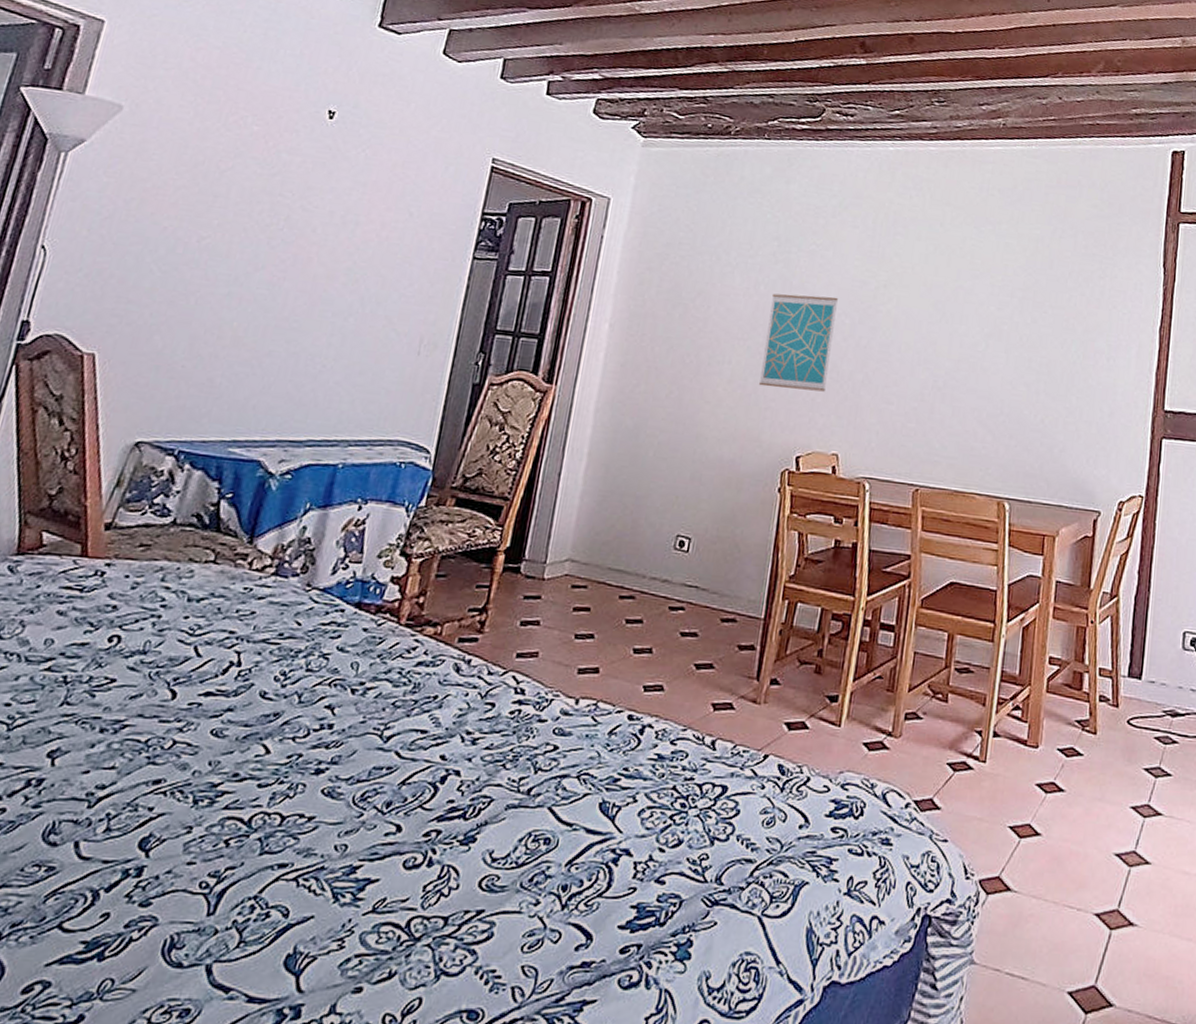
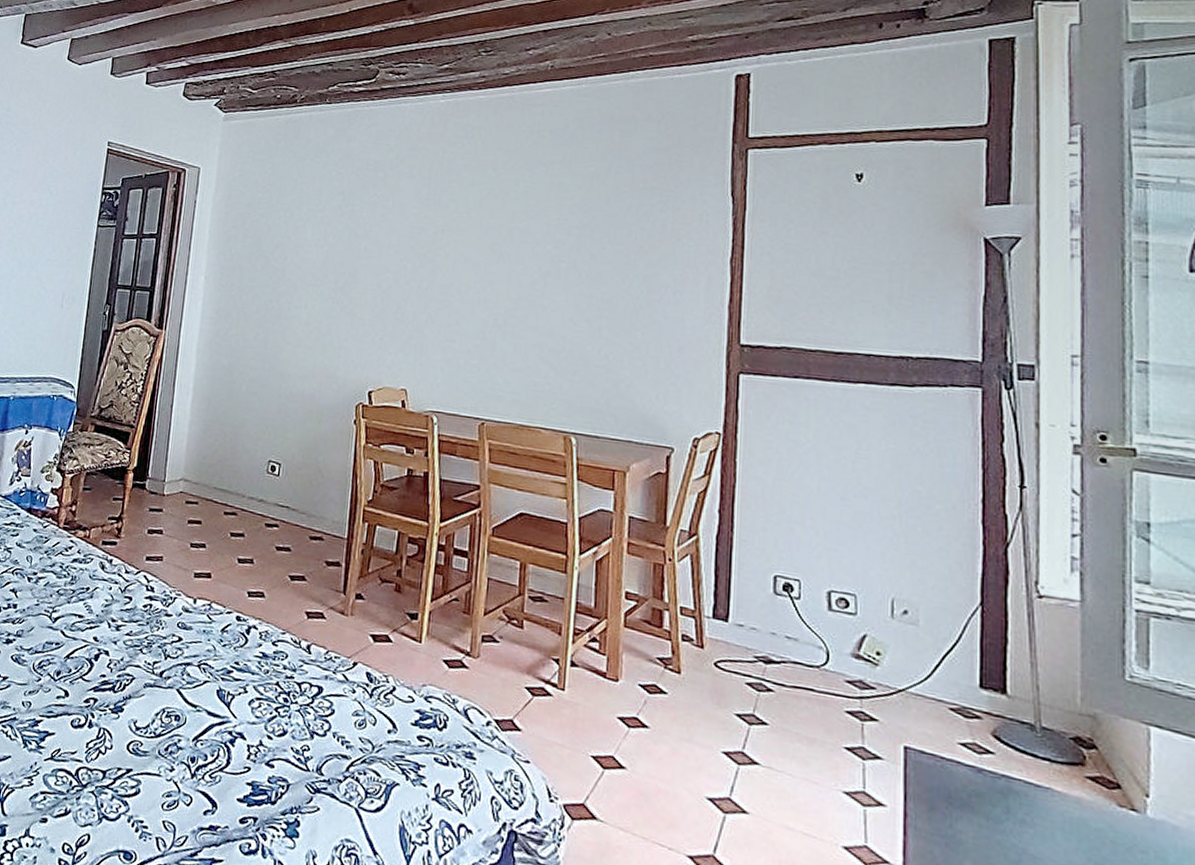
wall art: present [758,293,838,392] -> none [331,243,399,332]

